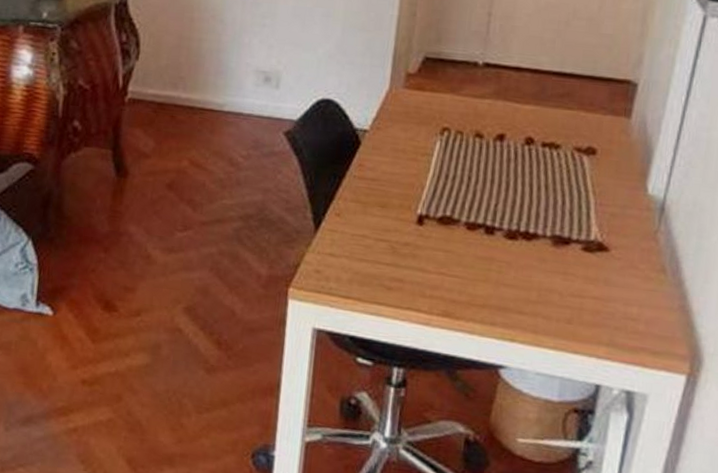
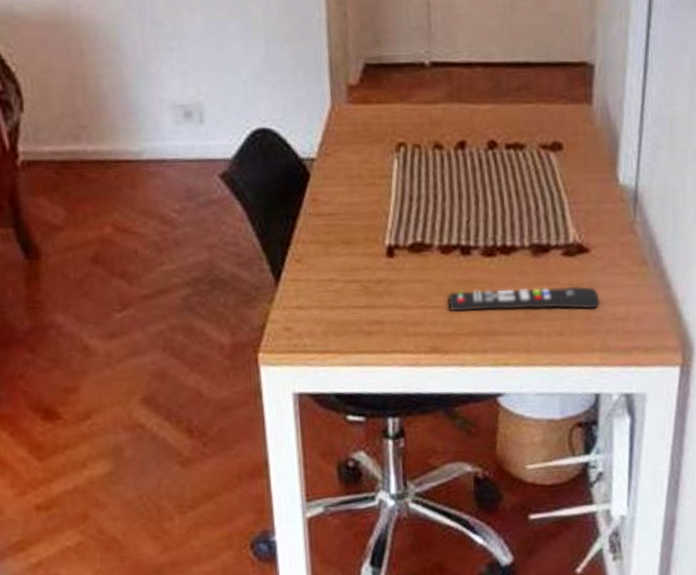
remote control: none [466,265,614,305] -> present [448,286,601,312]

